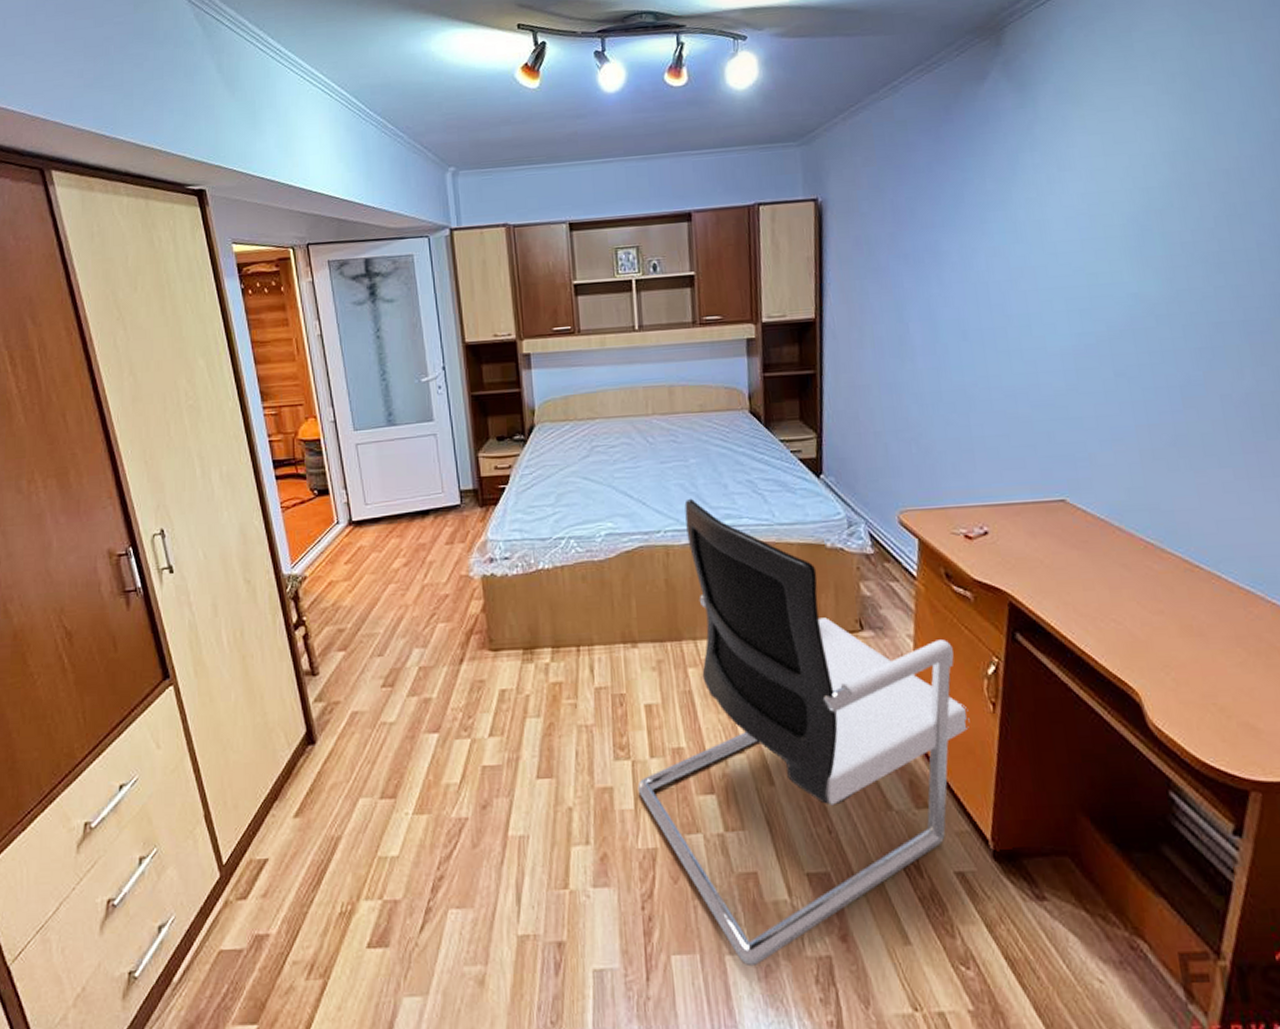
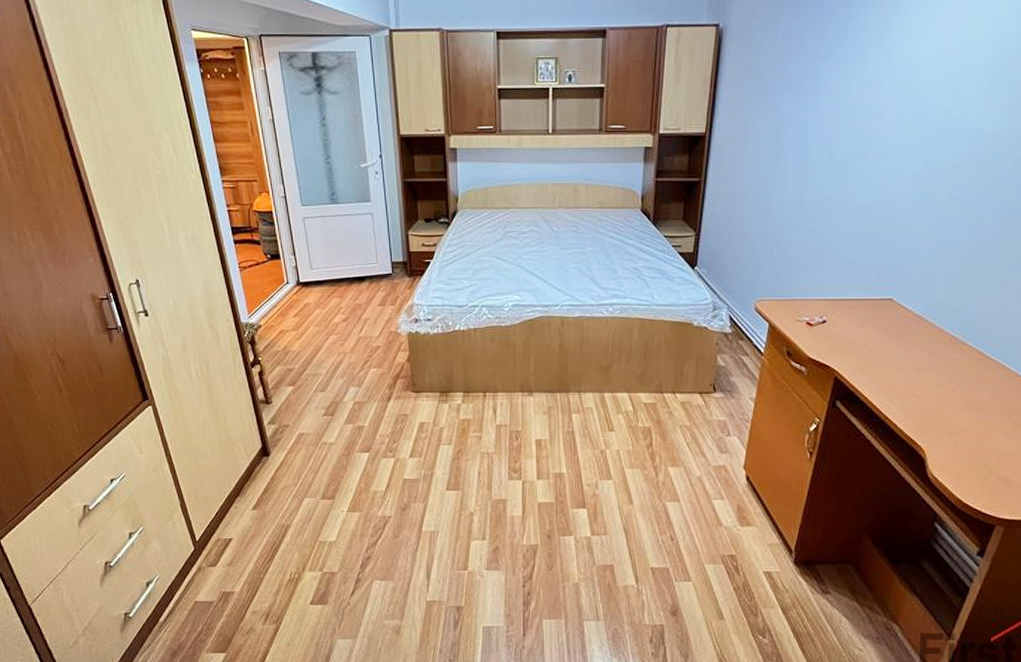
office chair: present [637,498,970,967] -> none [525,279,791,630]

